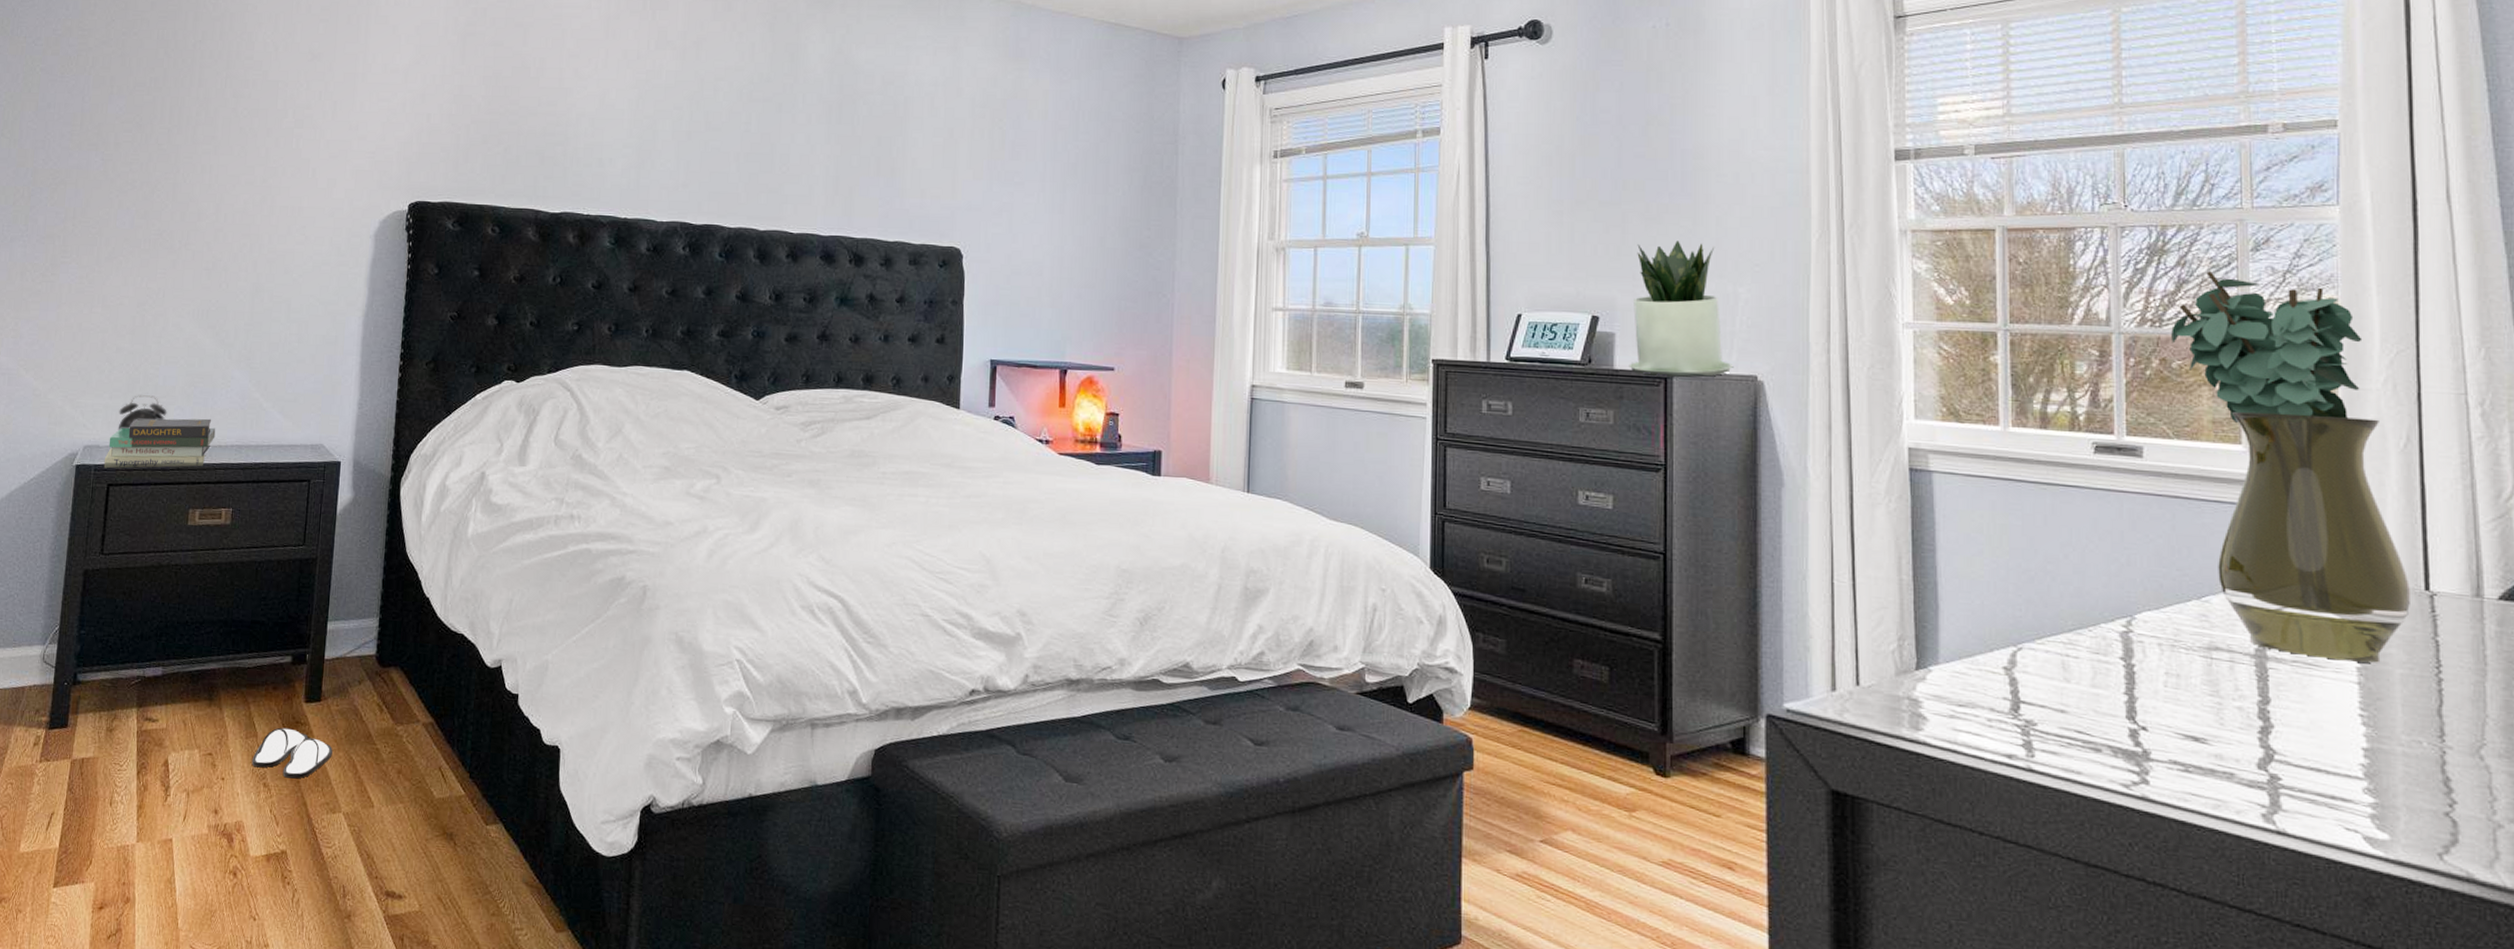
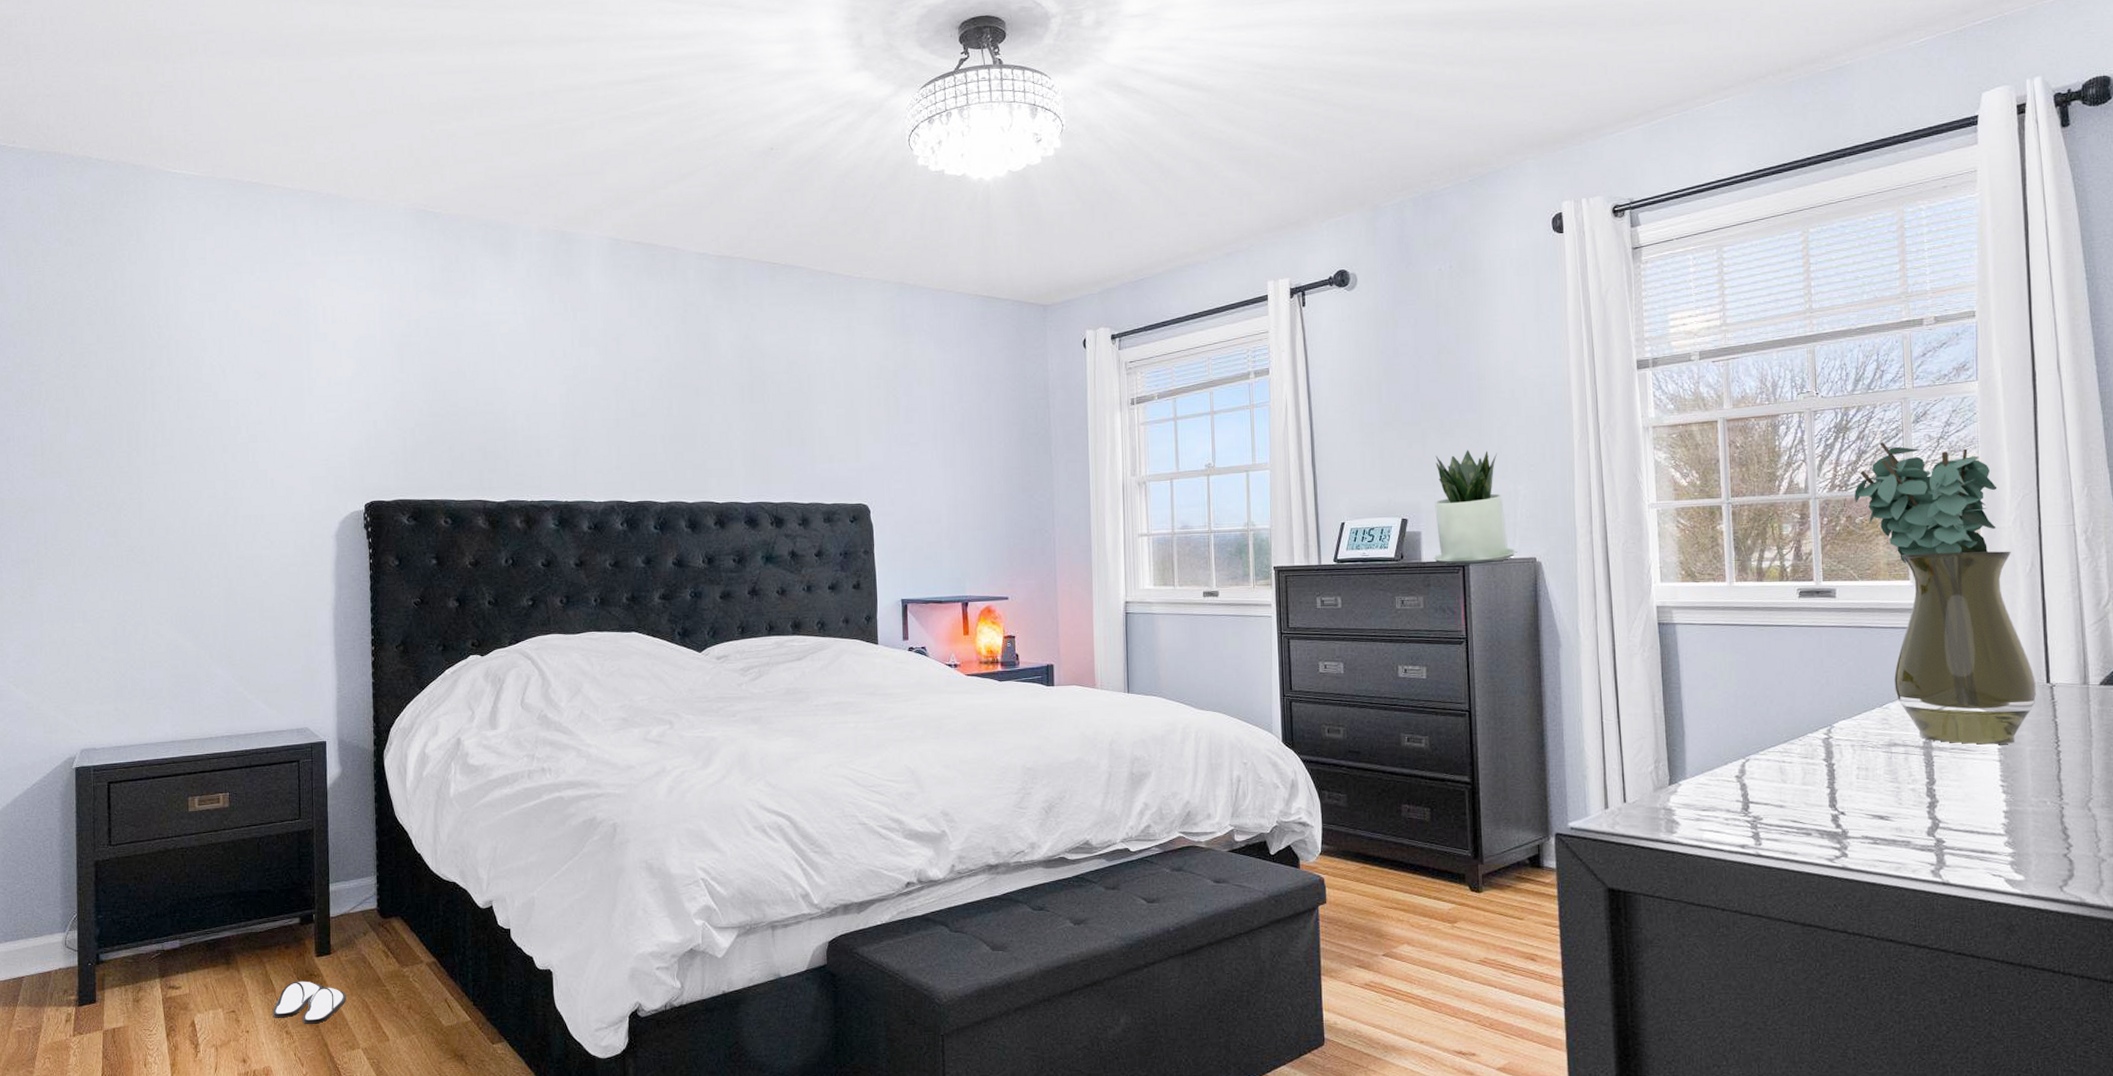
books: present [103,418,216,469] -> none [102,714,206,768]
alarm clock: present [117,395,167,430] -> none [111,698,157,733]

